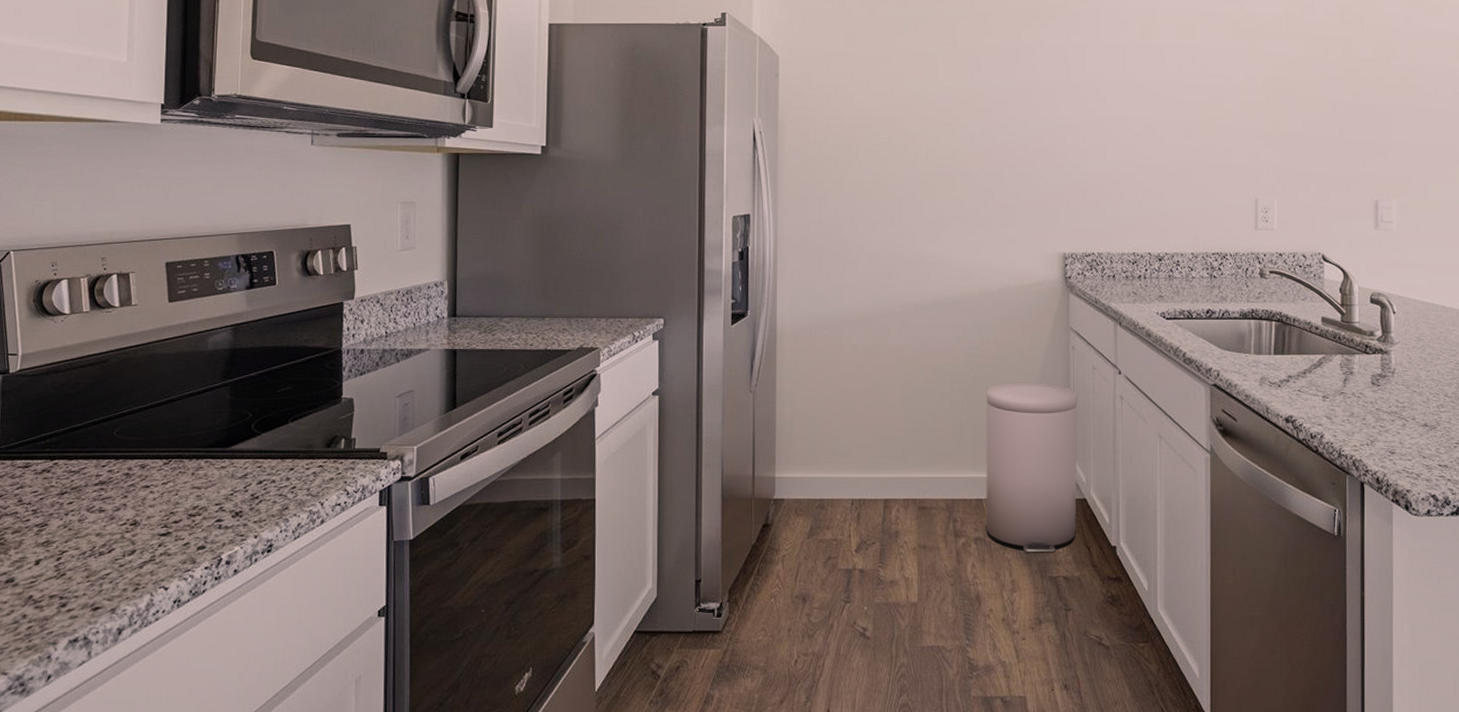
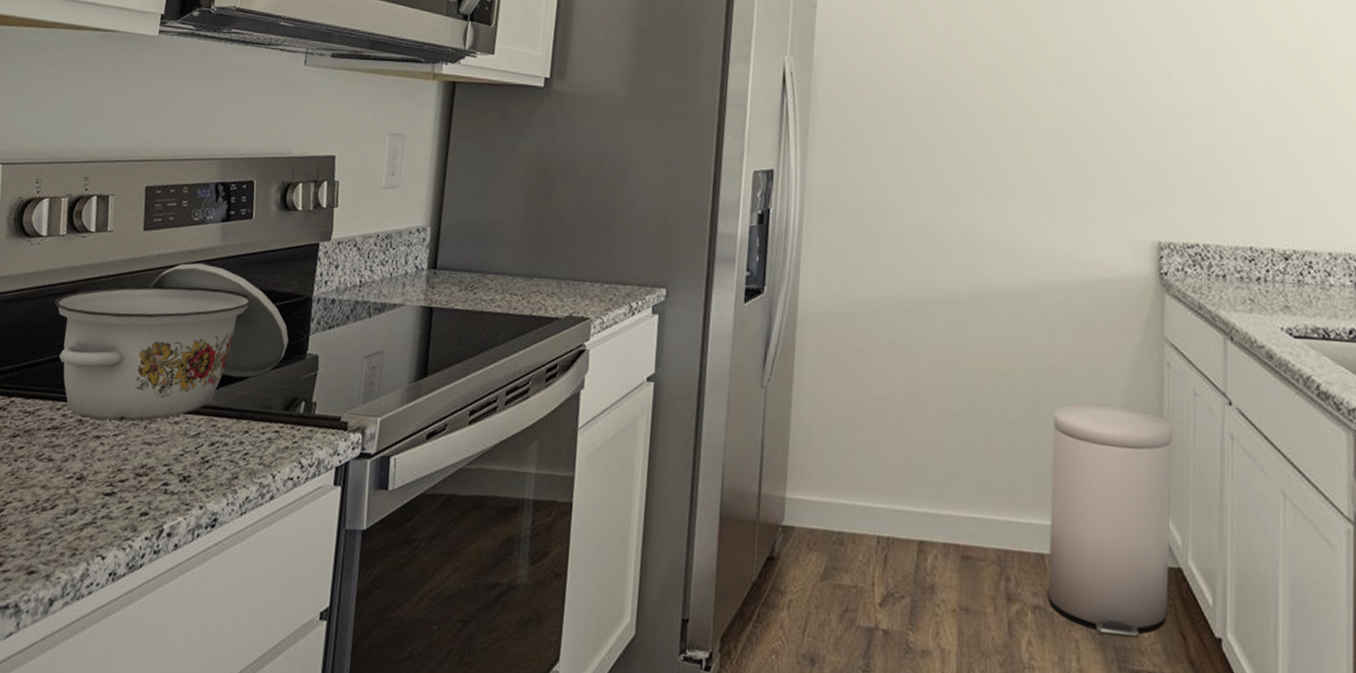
cooking pot: none [86,327,323,471] -> present [54,263,289,421]

